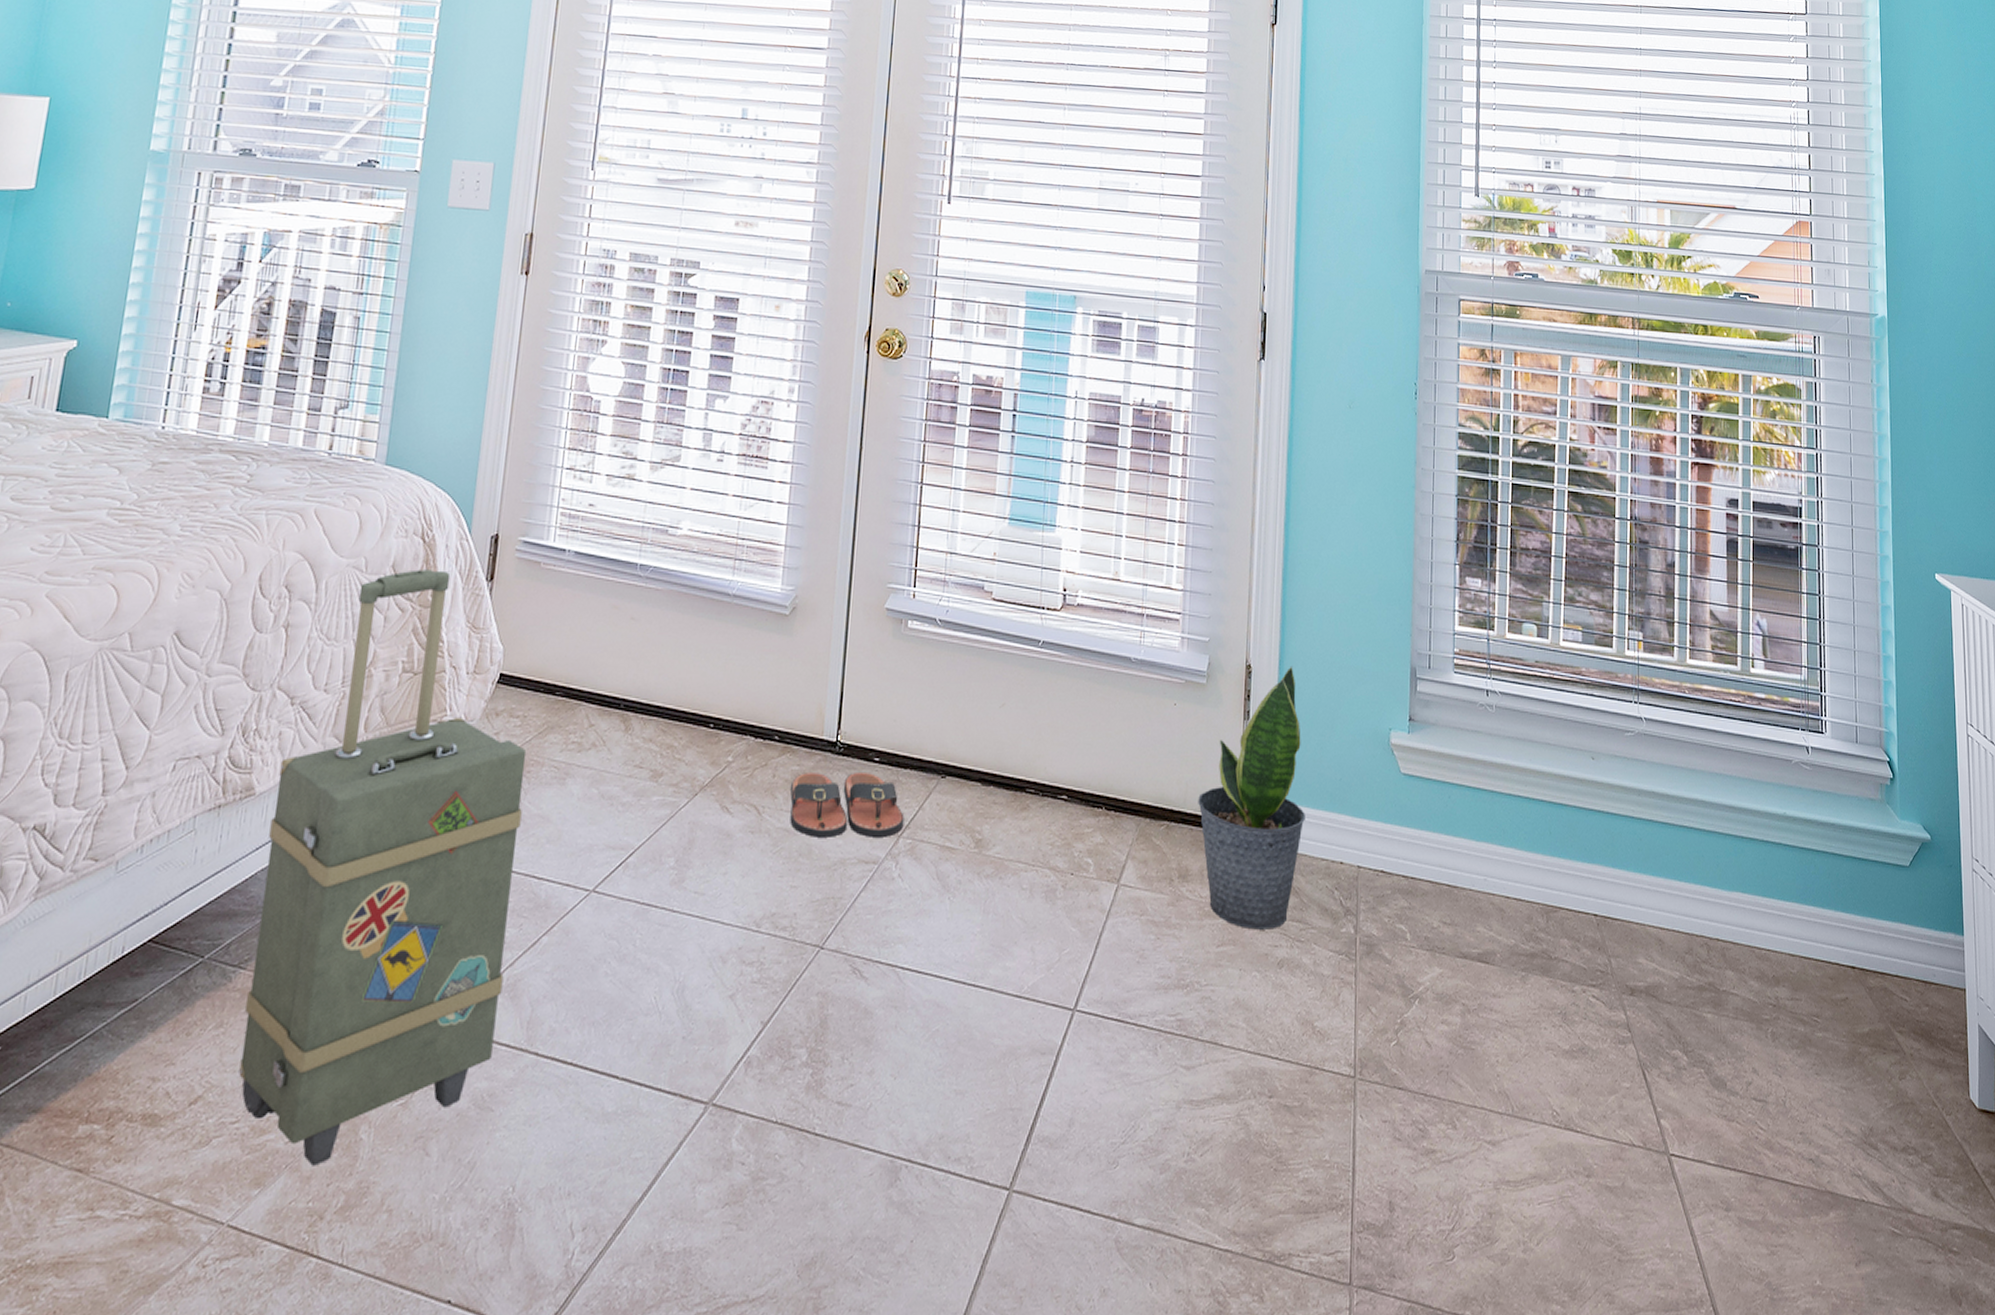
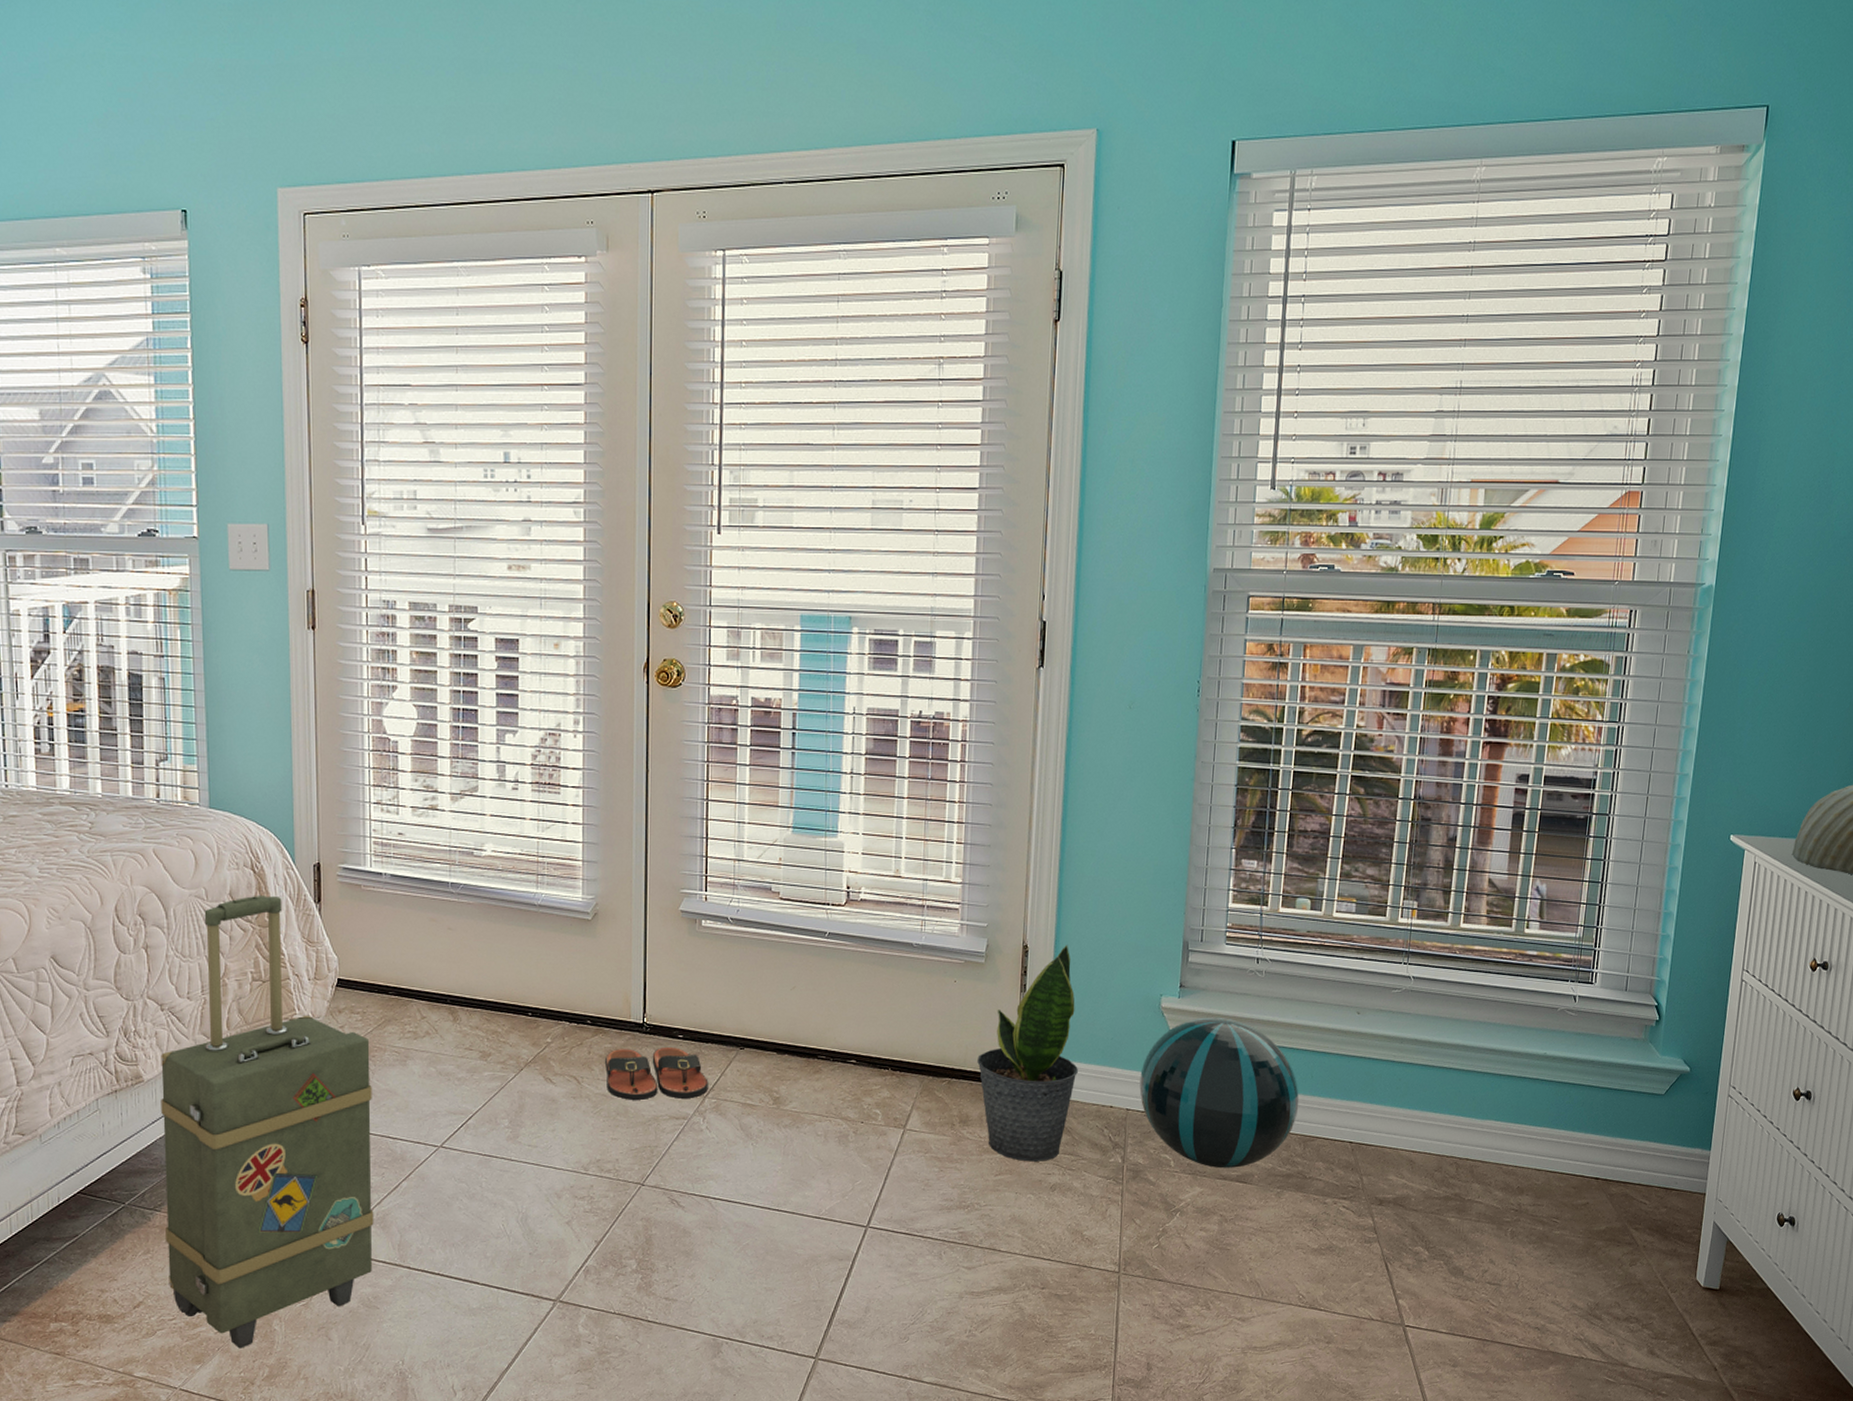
beach ball: none [1371,757,1539,944] -> present [1139,1017,1300,1169]

